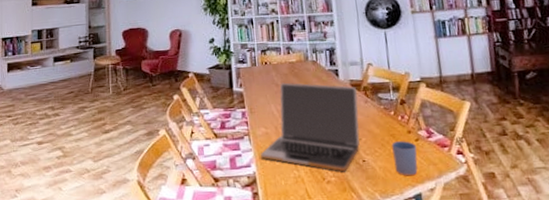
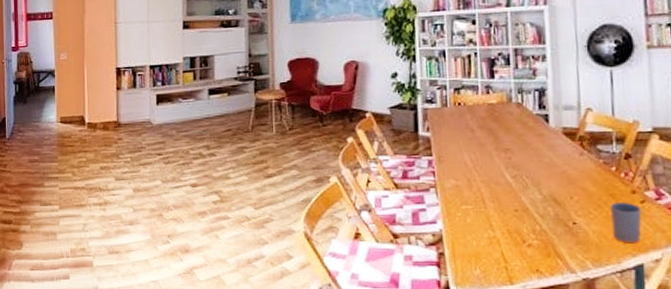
laptop: present [261,82,360,171] -> none [449,127,572,233]

